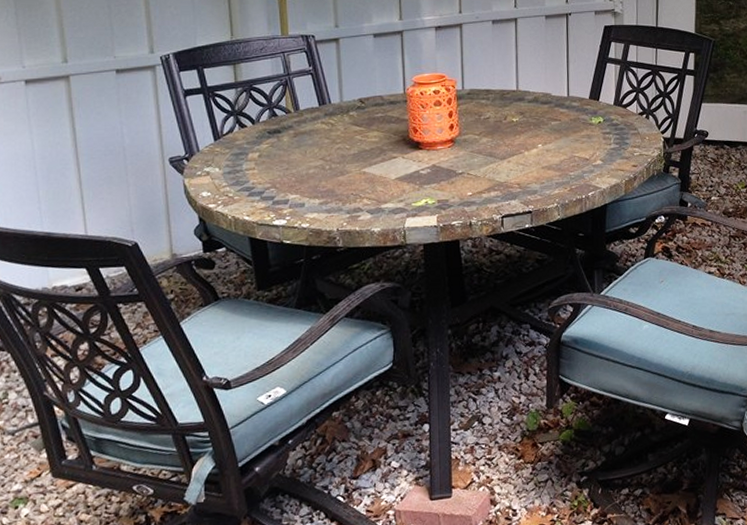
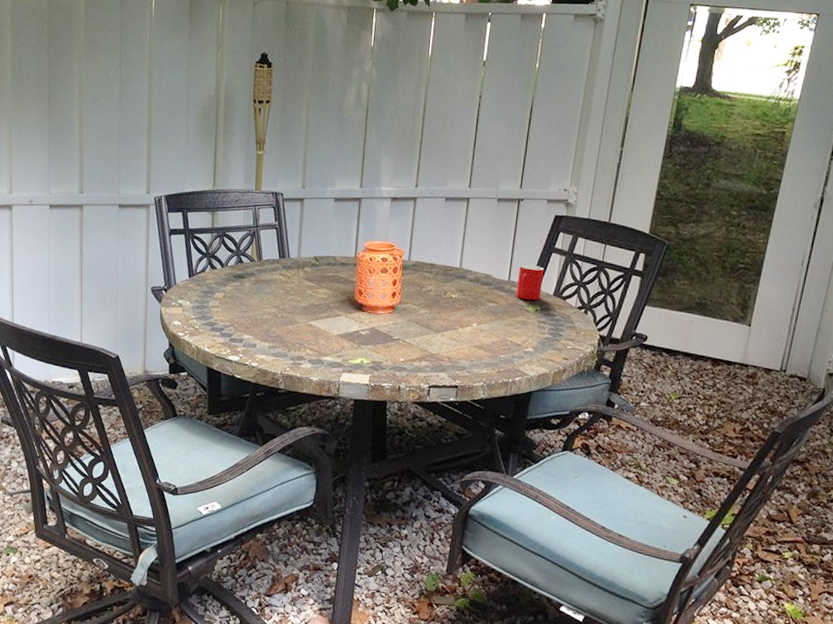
cup: none [576,78,602,113] -> present [515,264,545,300]

